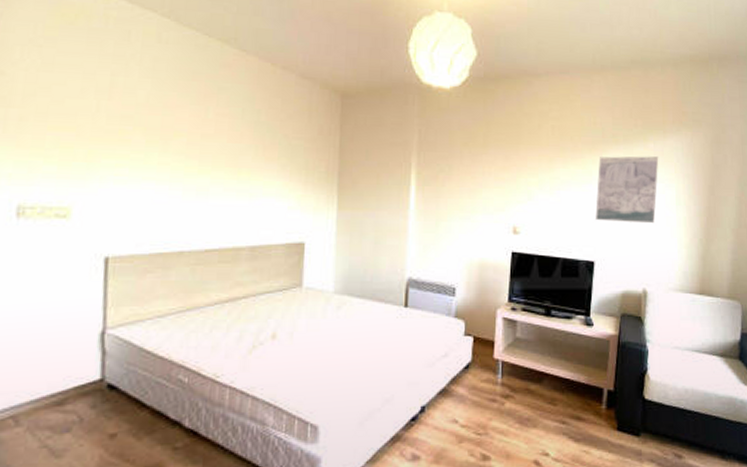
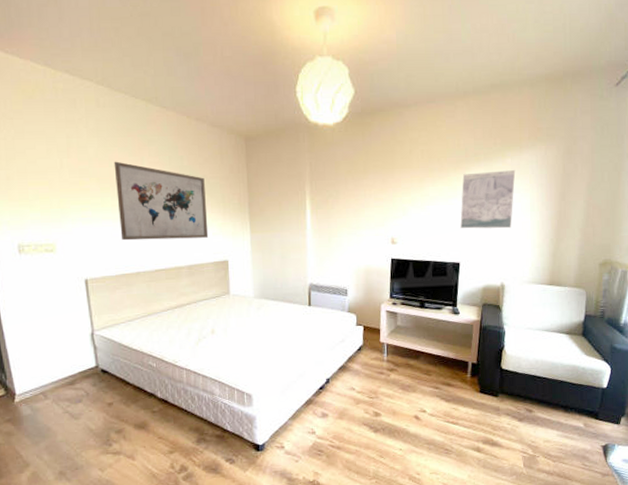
wall art: none [164,109,285,212] -> present [114,161,209,241]

